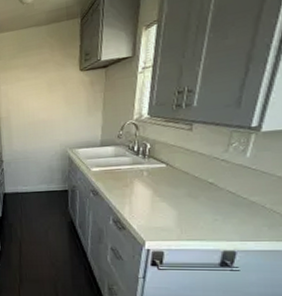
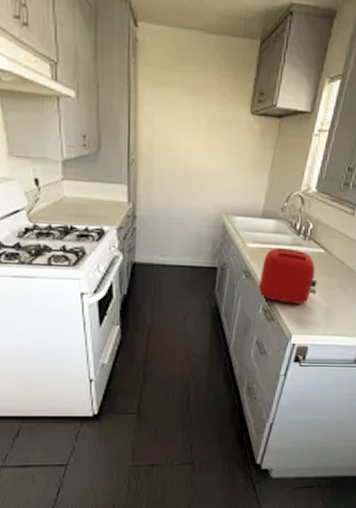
toaster: none [106,167,164,214] -> present [259,248,317,304]

